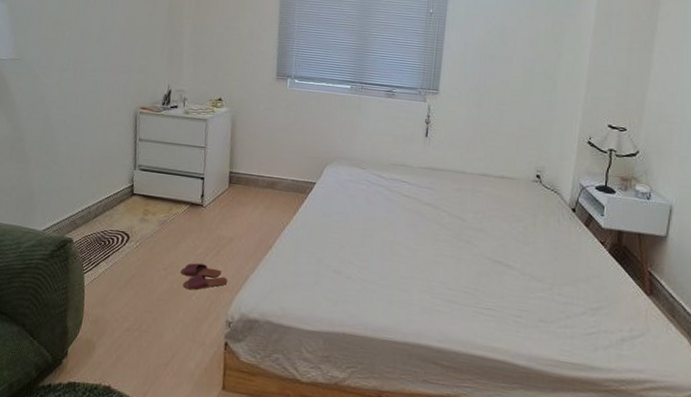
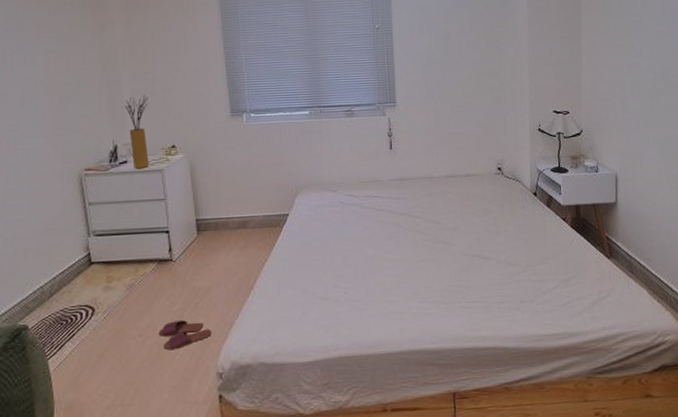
vase: none [182,47,205,115] -> present [124,94,149,168]

